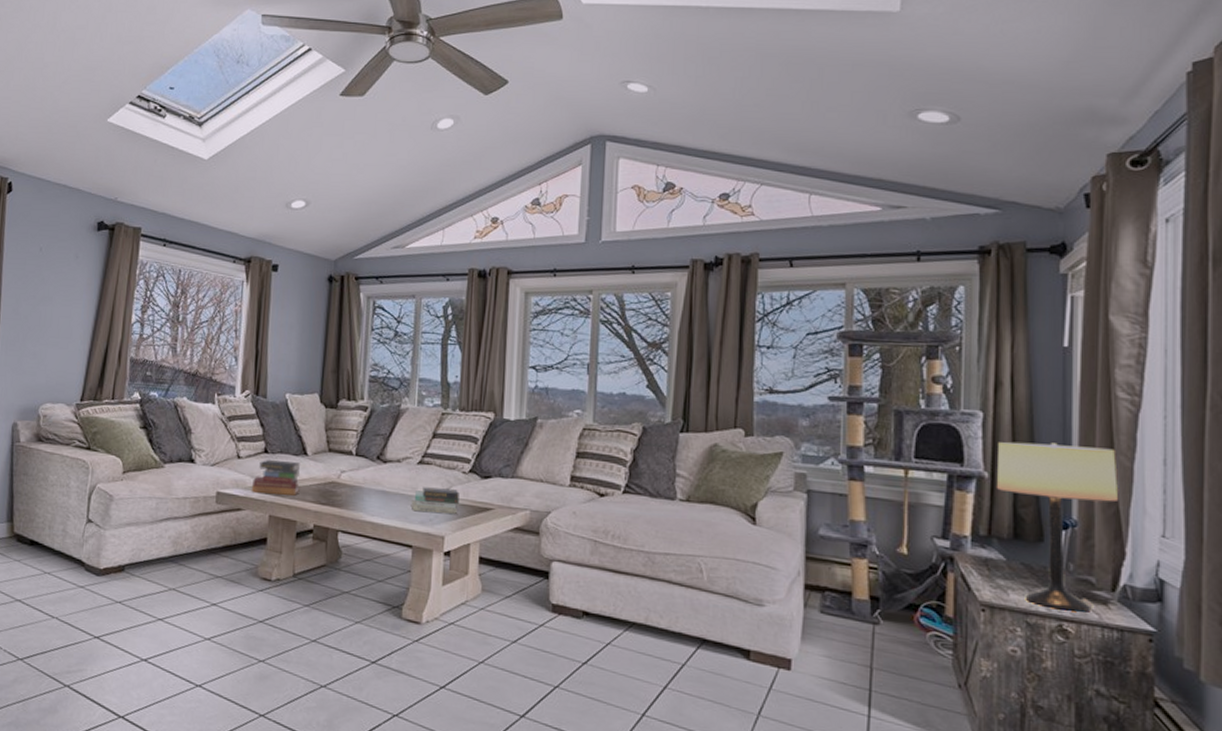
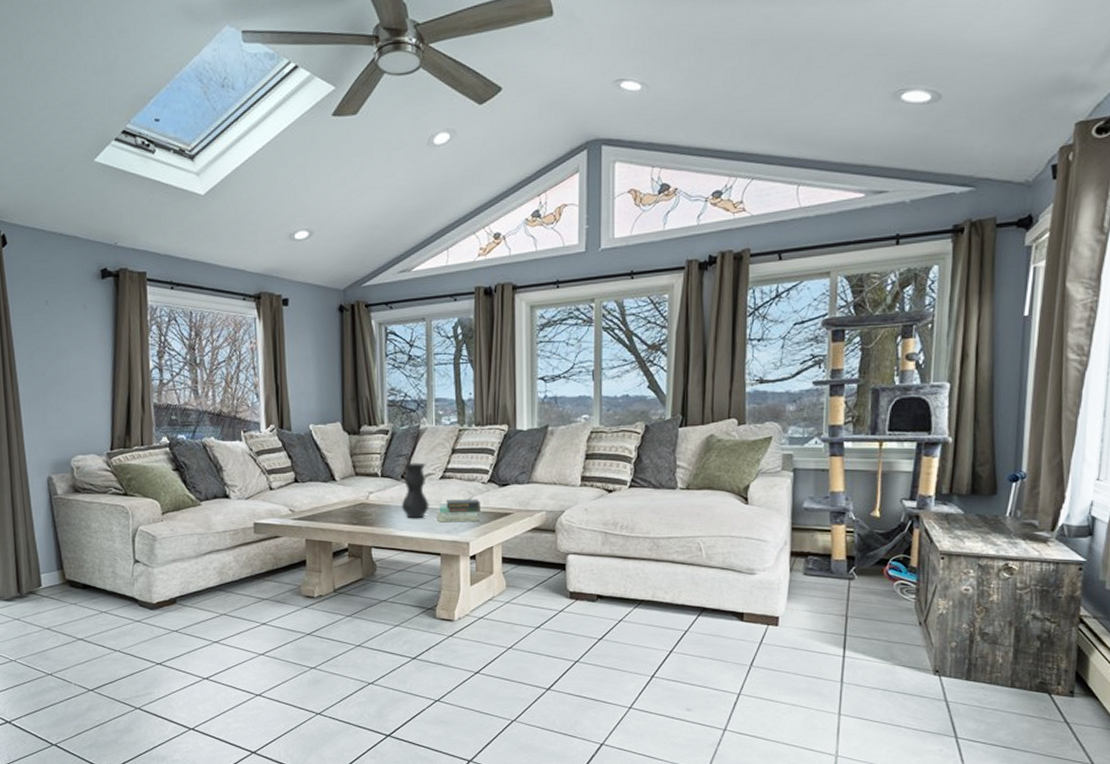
books: present [251,459,300,496] -> none [286,488,332,521]
vase: none [374,443,405,505] -> present [401,462,429,519]
table lamp: present [996,442,1119,612] -> none [958,406,1063,551]

